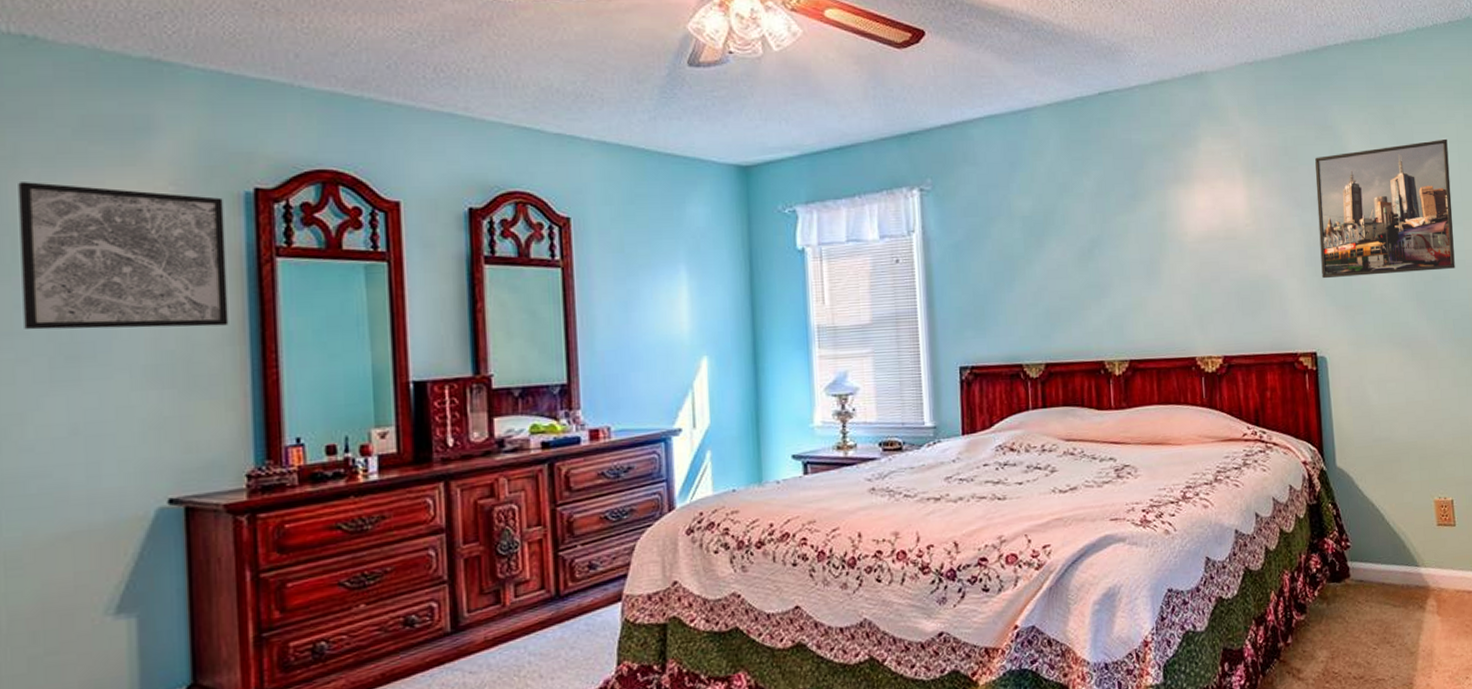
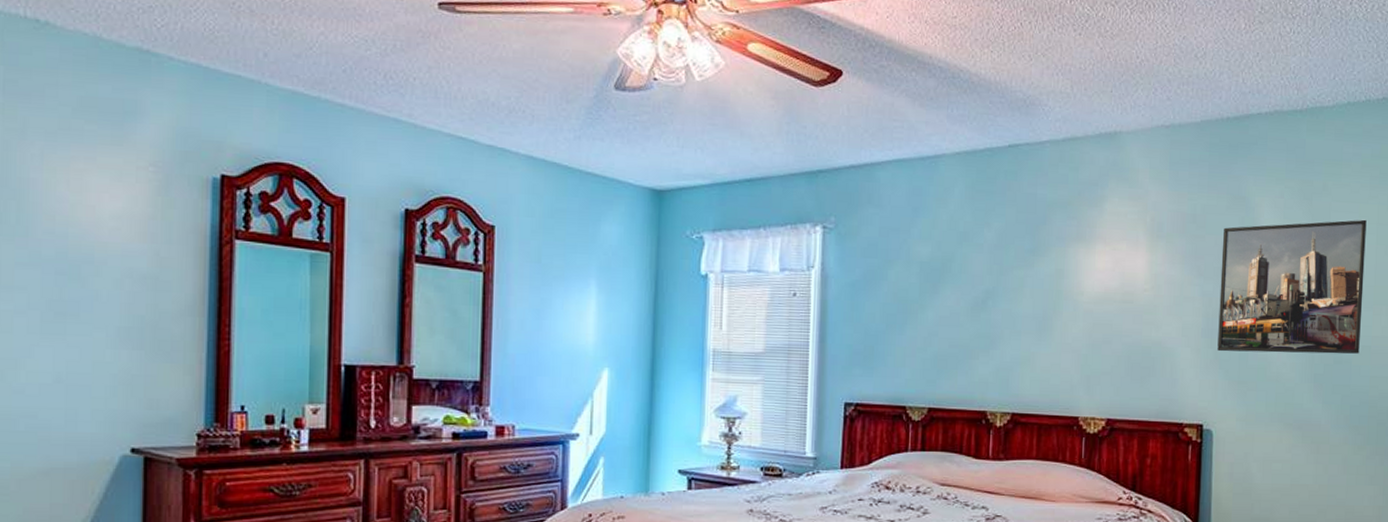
wall art: present [18,182,229,330] -> none [23,153,194,298]

